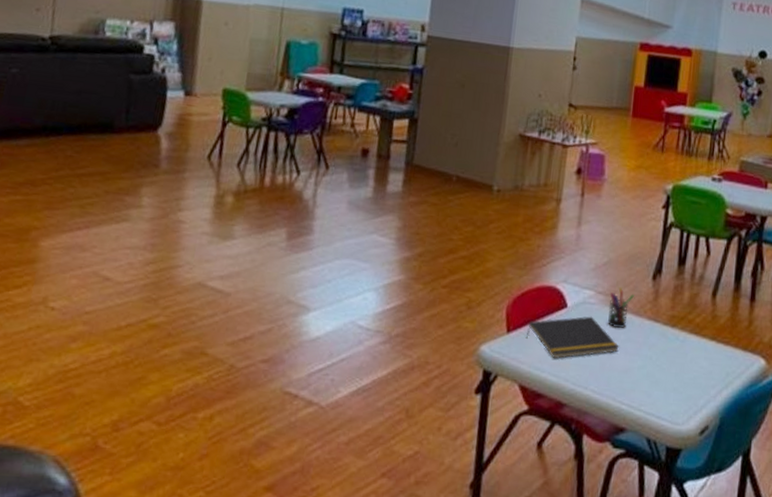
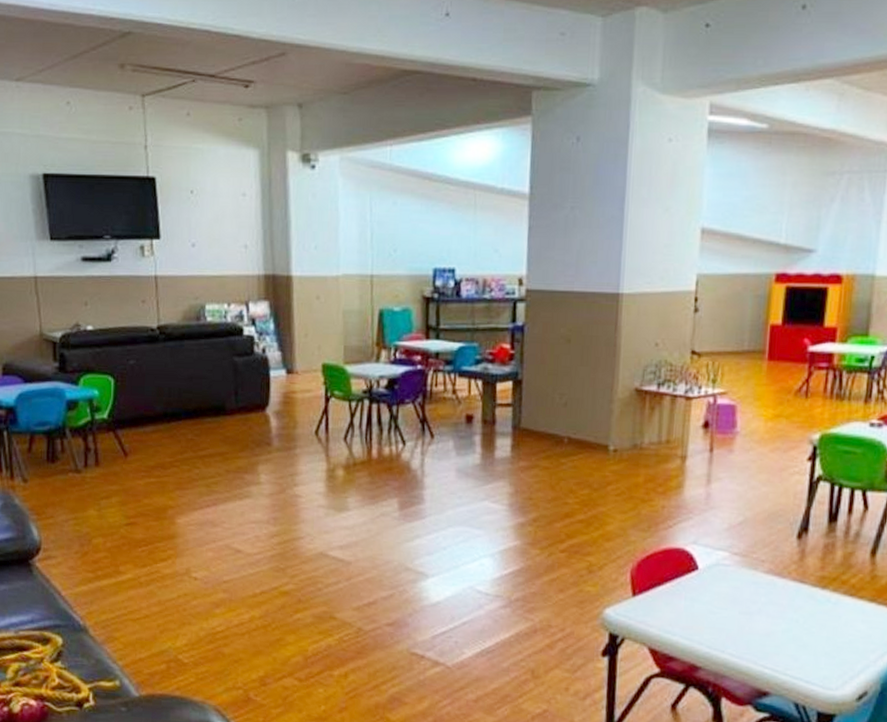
notepad: present [527,316,619,359] -> none [654,578,759,623]
pen holder: present [607,287,634,329] -> none [744,547,776,591]

